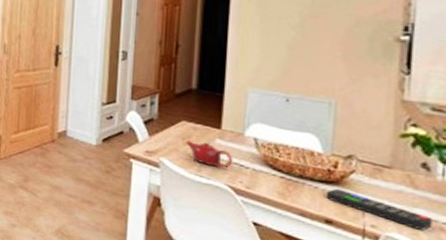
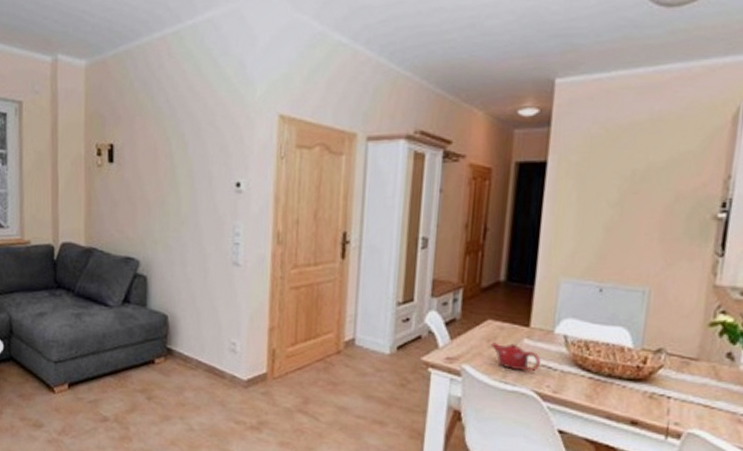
remote control: present [325,188,433,230] -> none [633,386,732,424]

